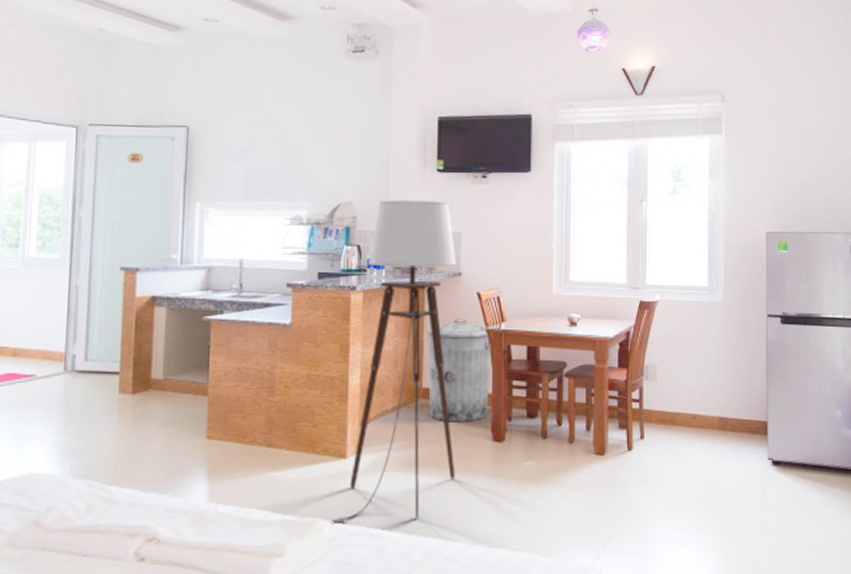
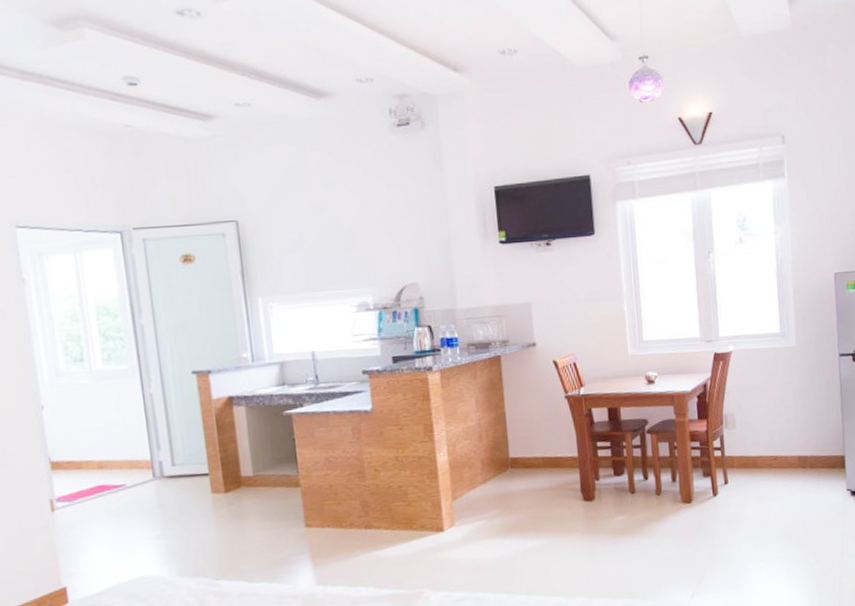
floor lamp: present [330,200,456,527] -> none [436,273,551,595]
trash can: present [426,319,491,423] -> none [507,387,577,488]

